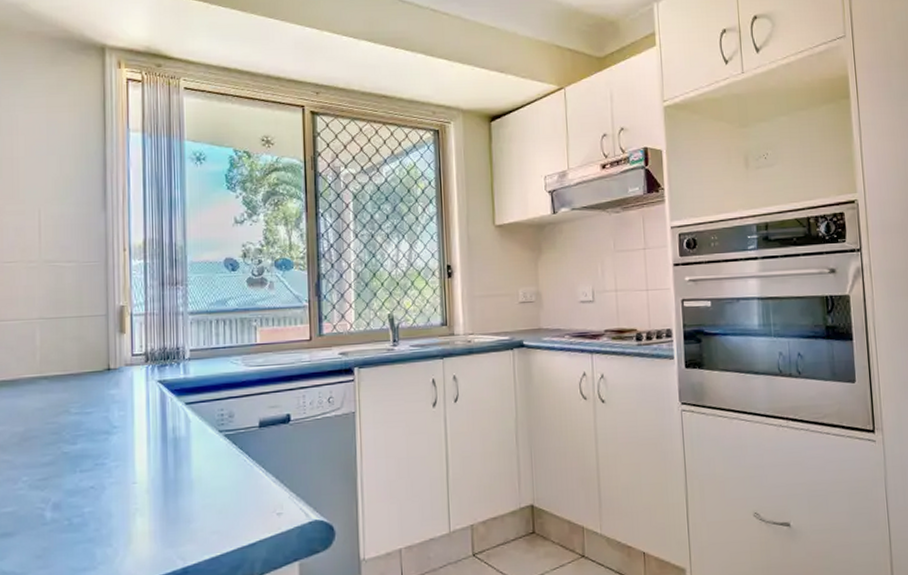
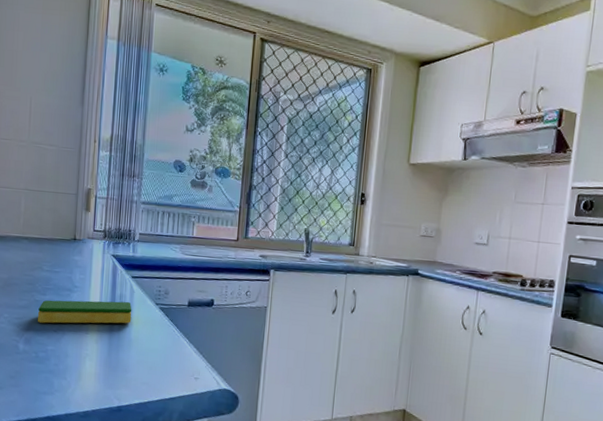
dish sponge: none [68,434,190,480] -> present [38,300,132,324]

